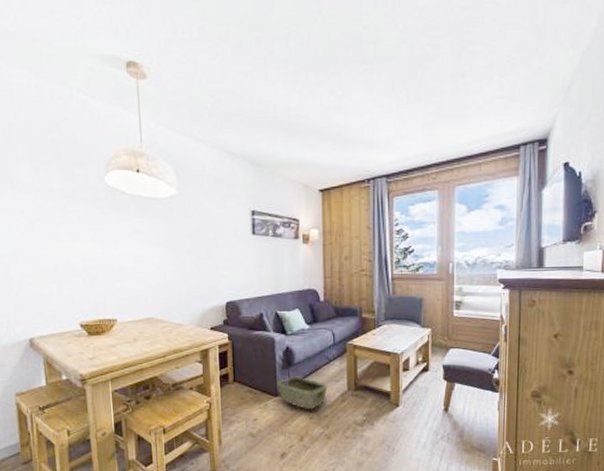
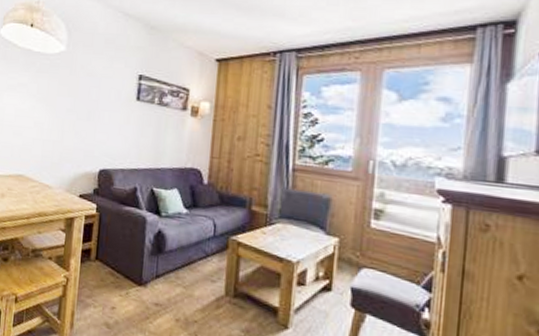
woven basket: present [277,376,328,410] -> none [142,265,201,311]

